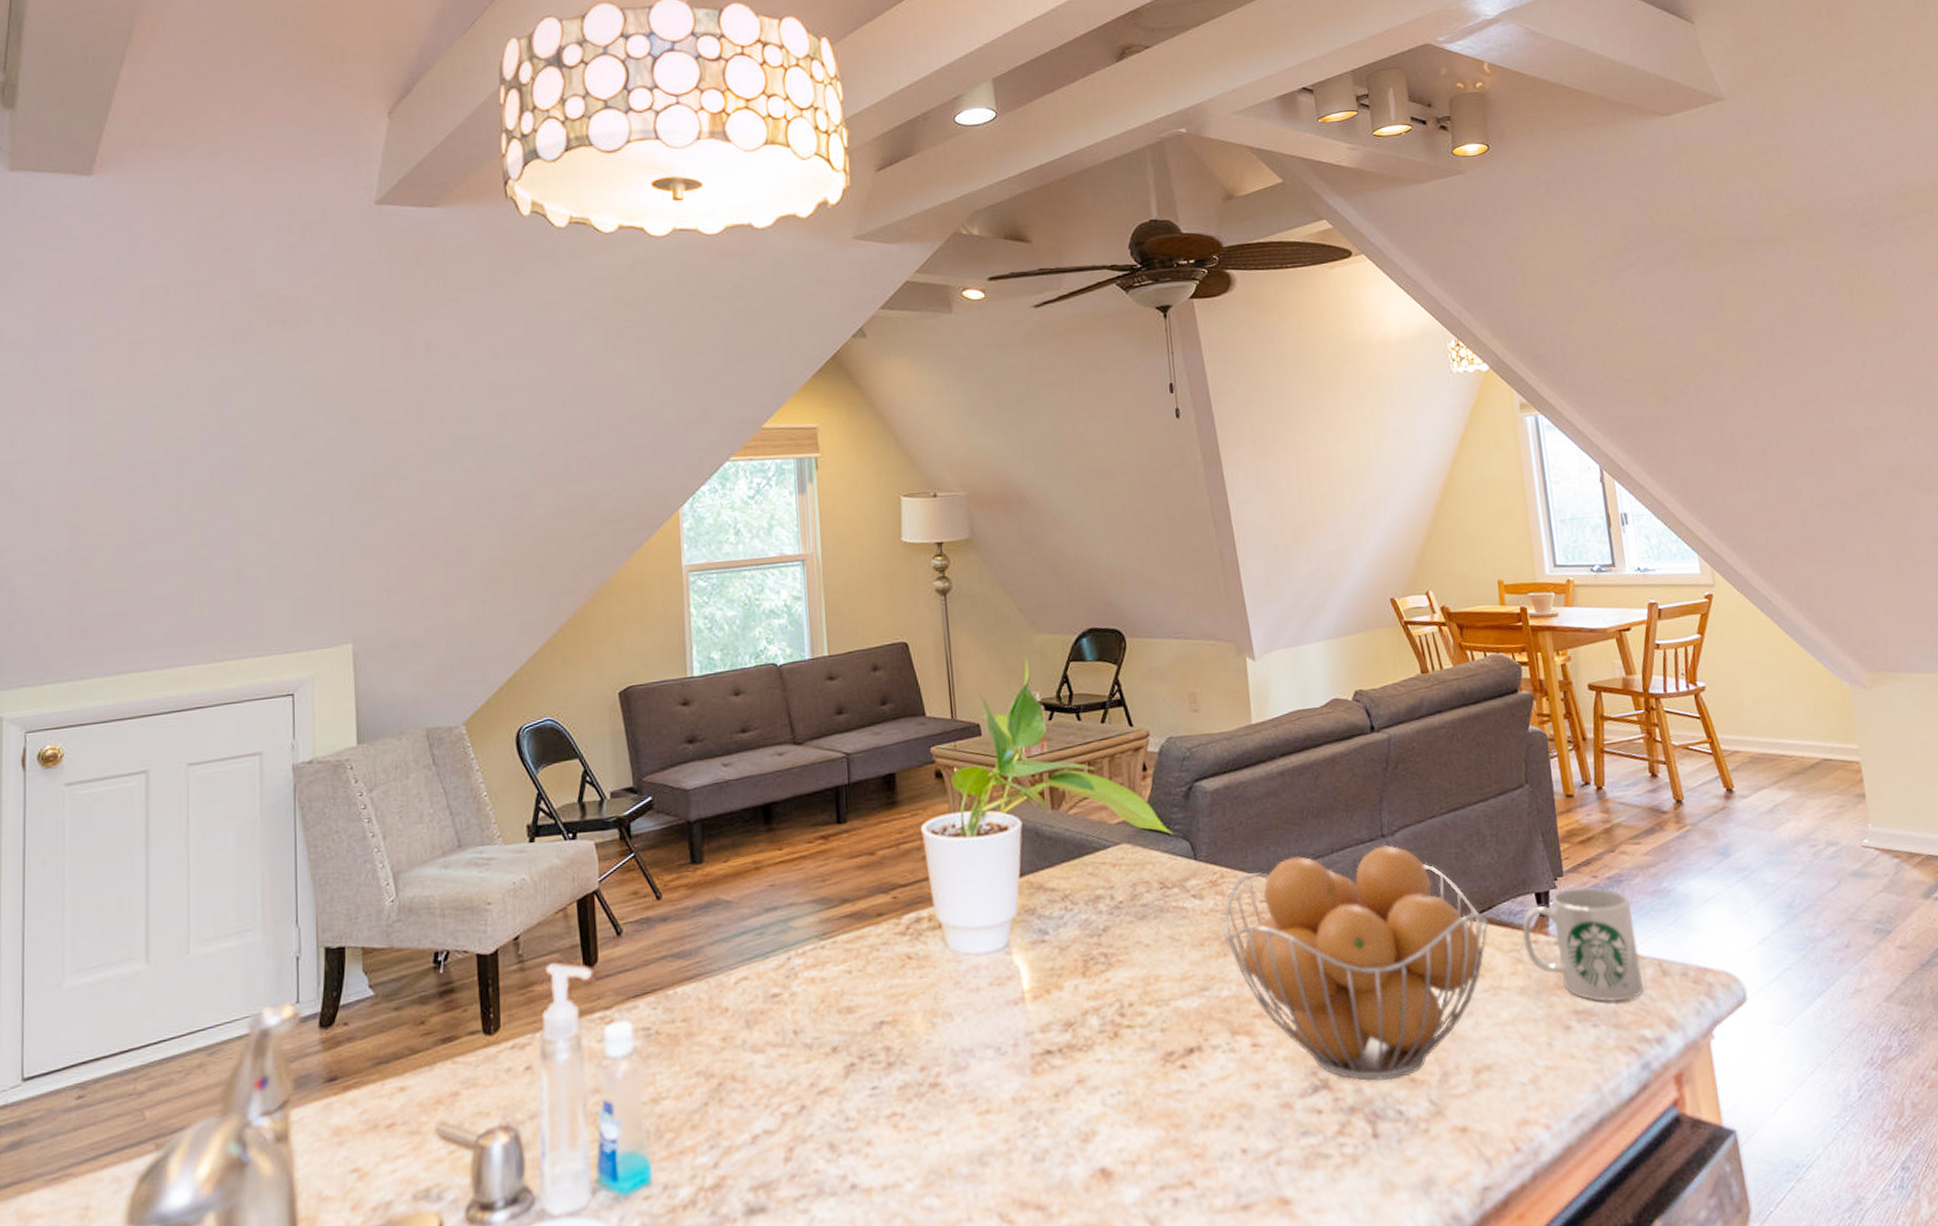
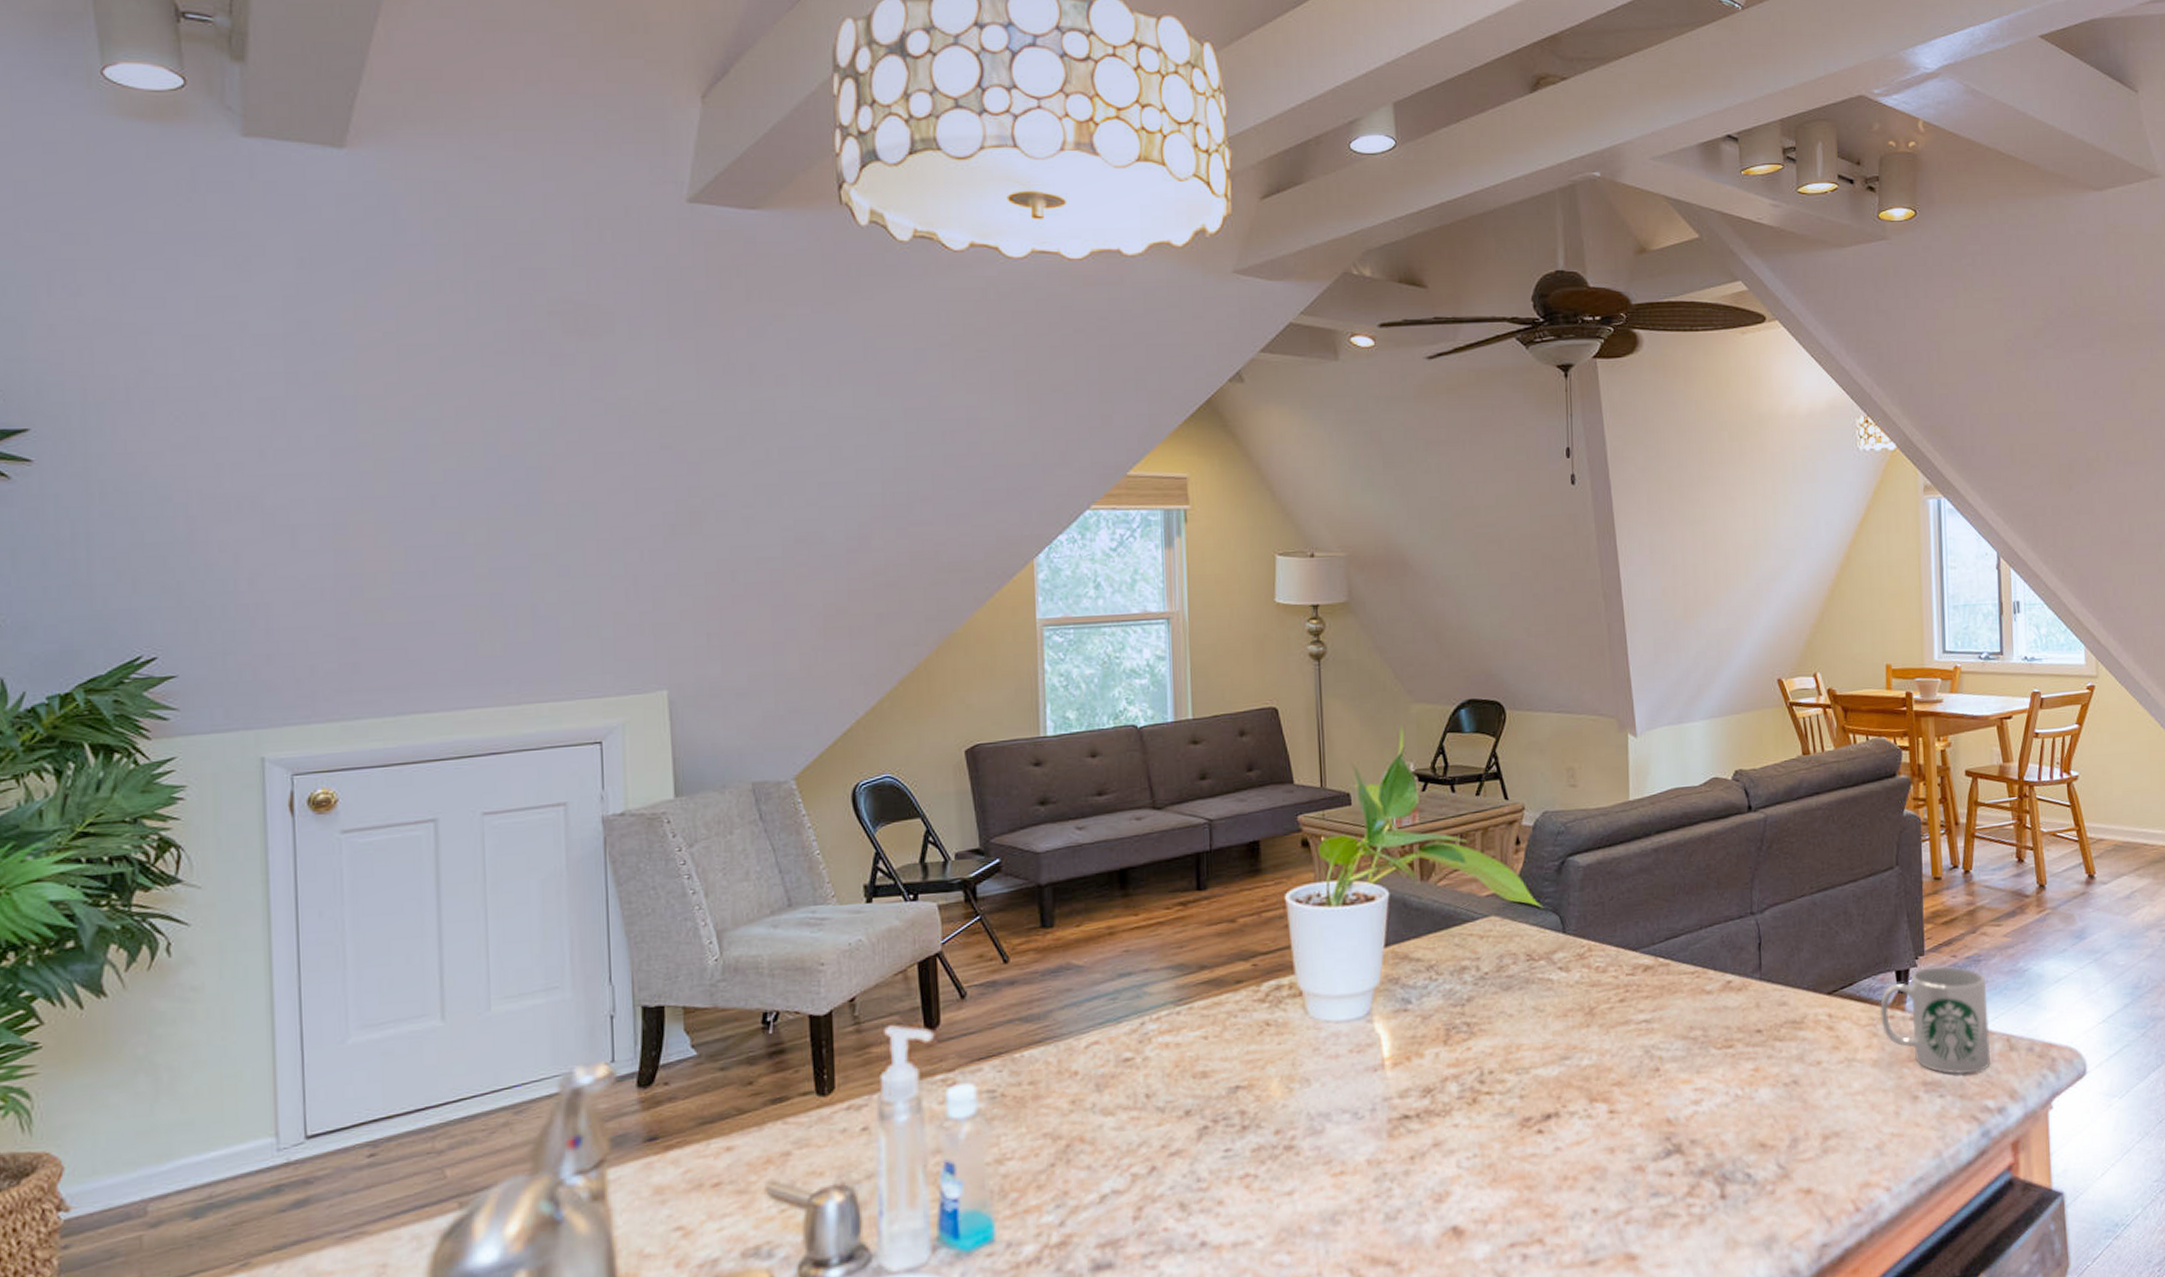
fruit basket: present [1223,845,1489,1081] -> none [1588,922,1848,1146]

